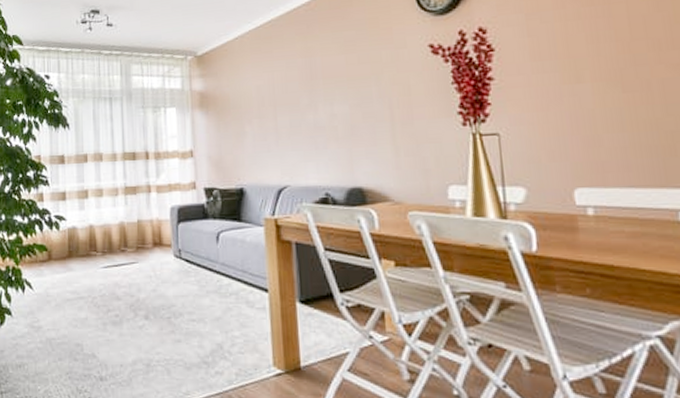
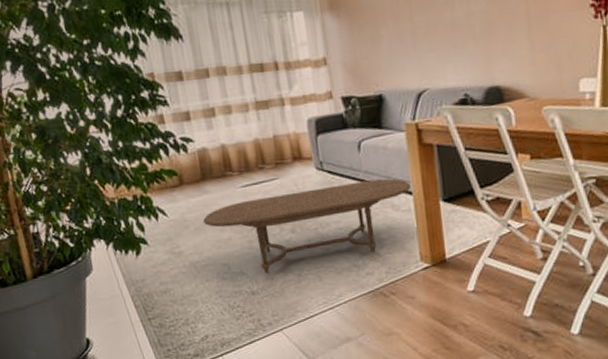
coffee table: none [64,273,267,359] -> present [203,178,411,273]

